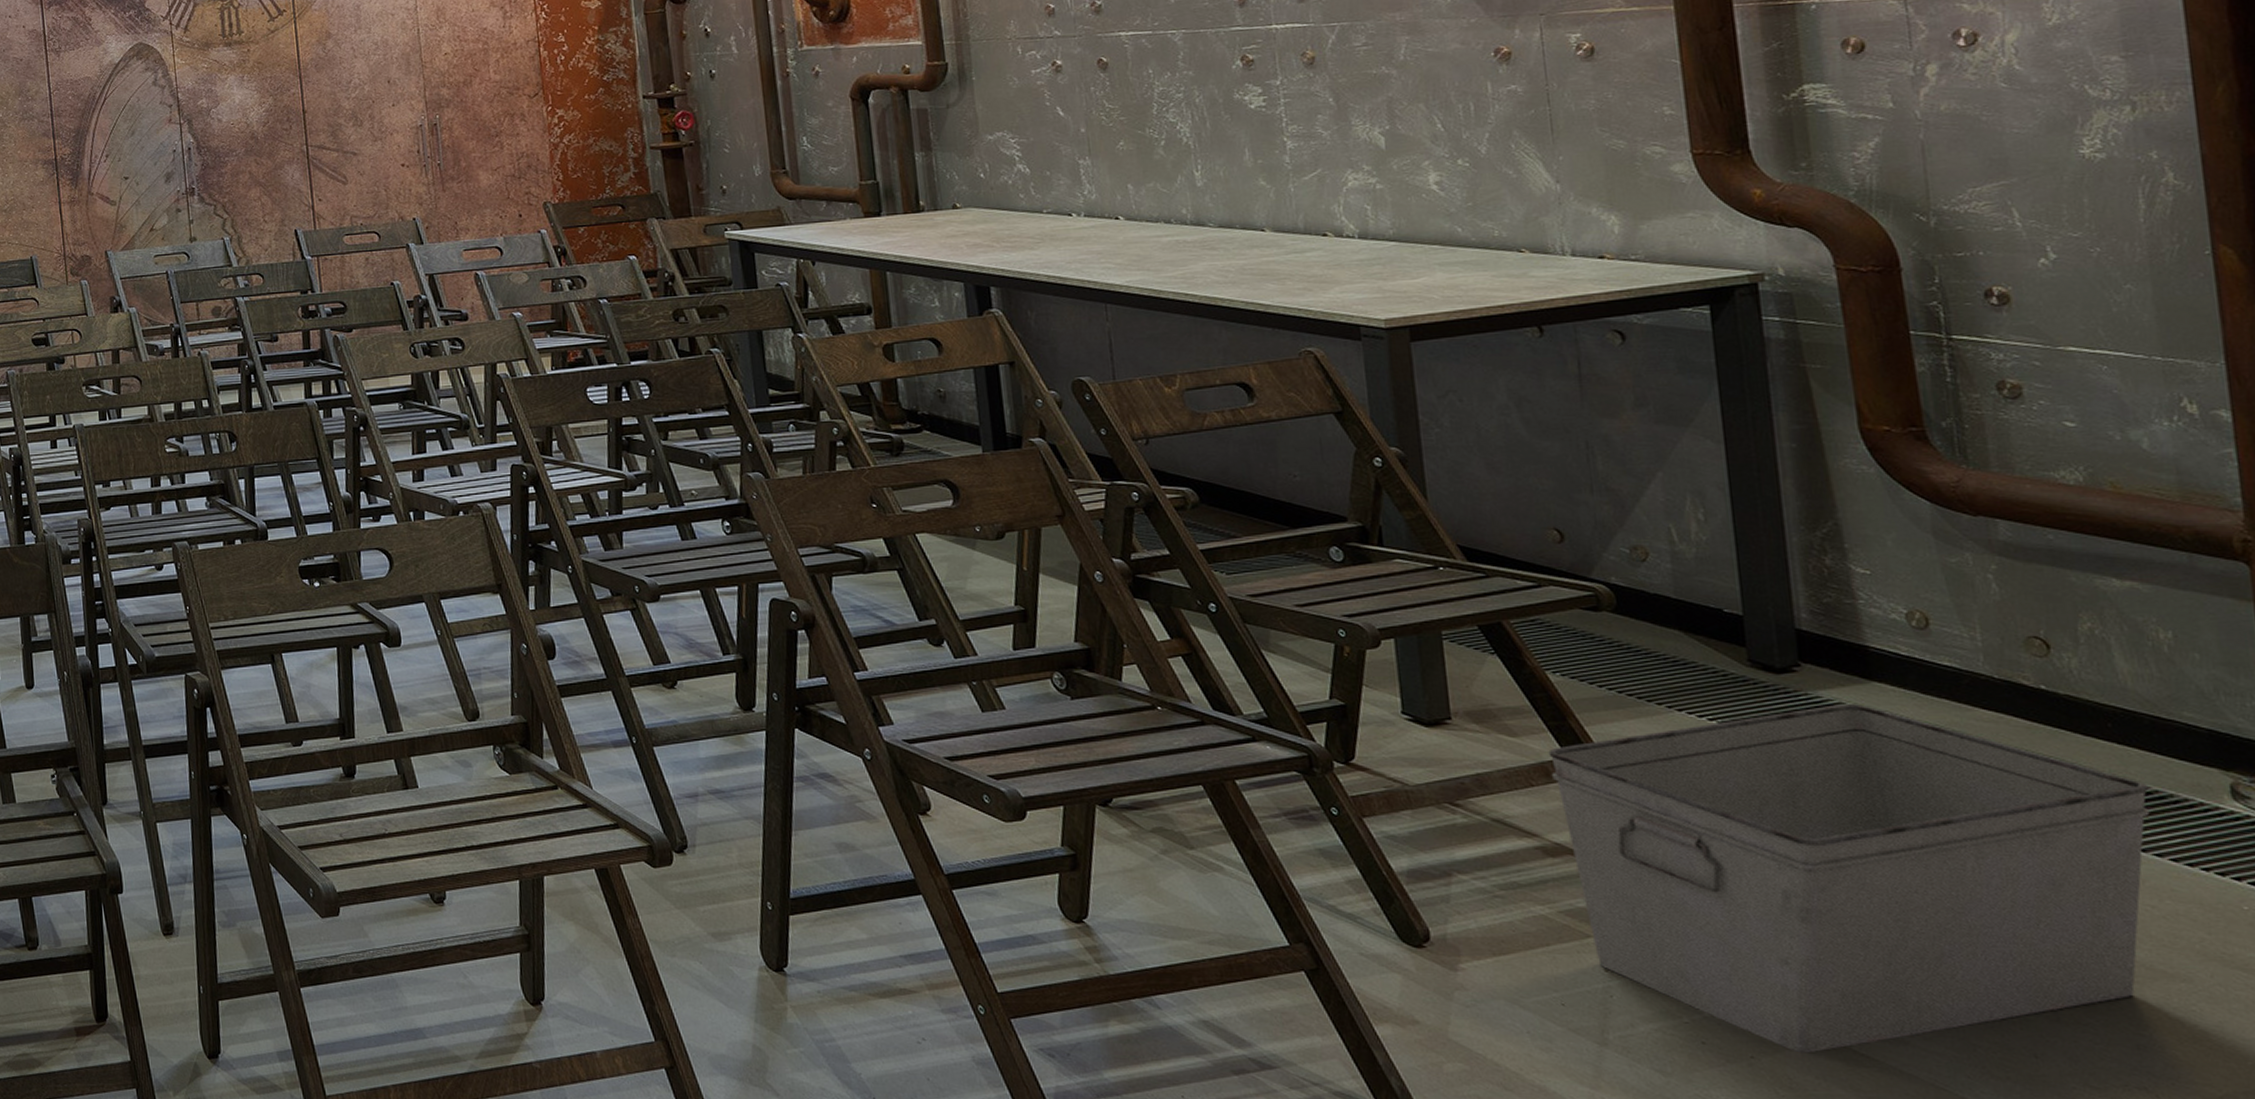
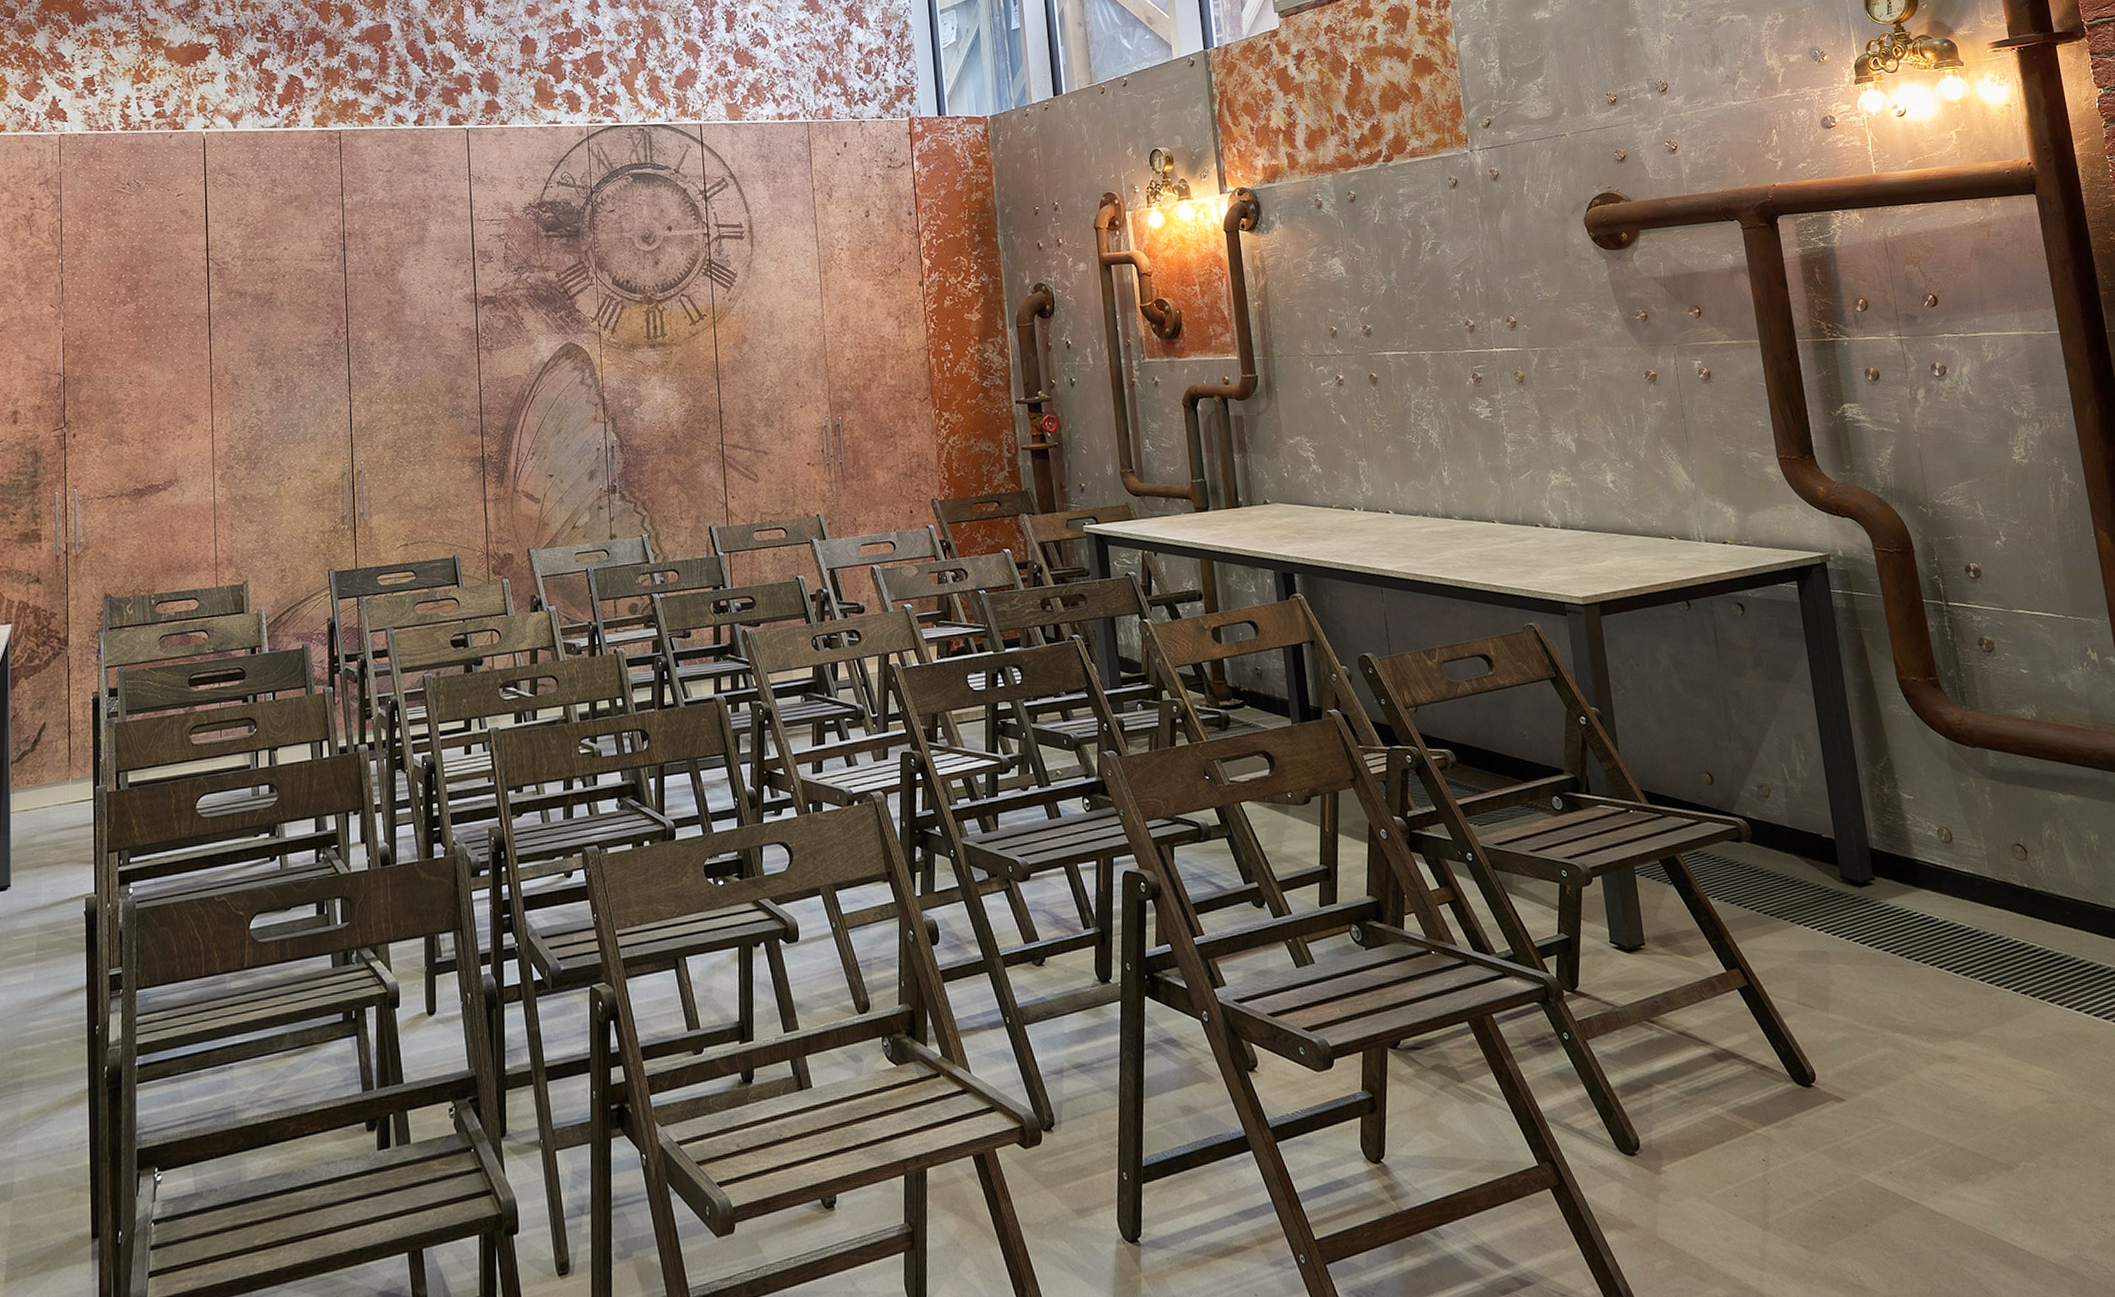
storage bin: present [1548,704,2150,1054] -> none [1713,909,2102,1217]

